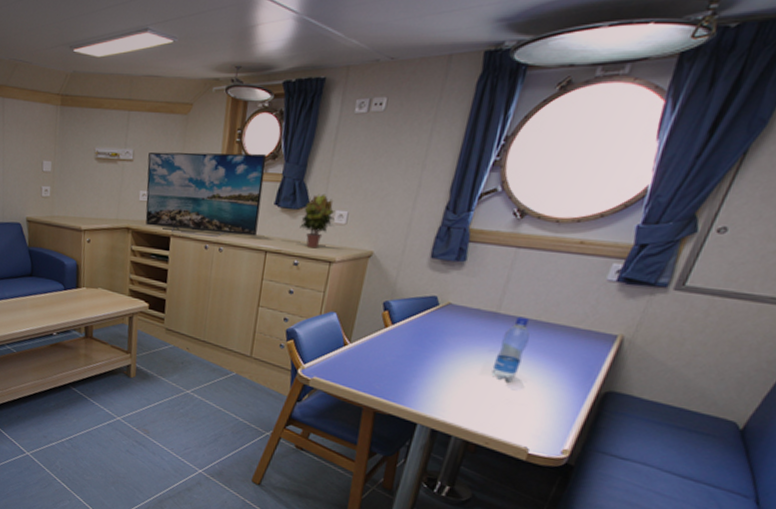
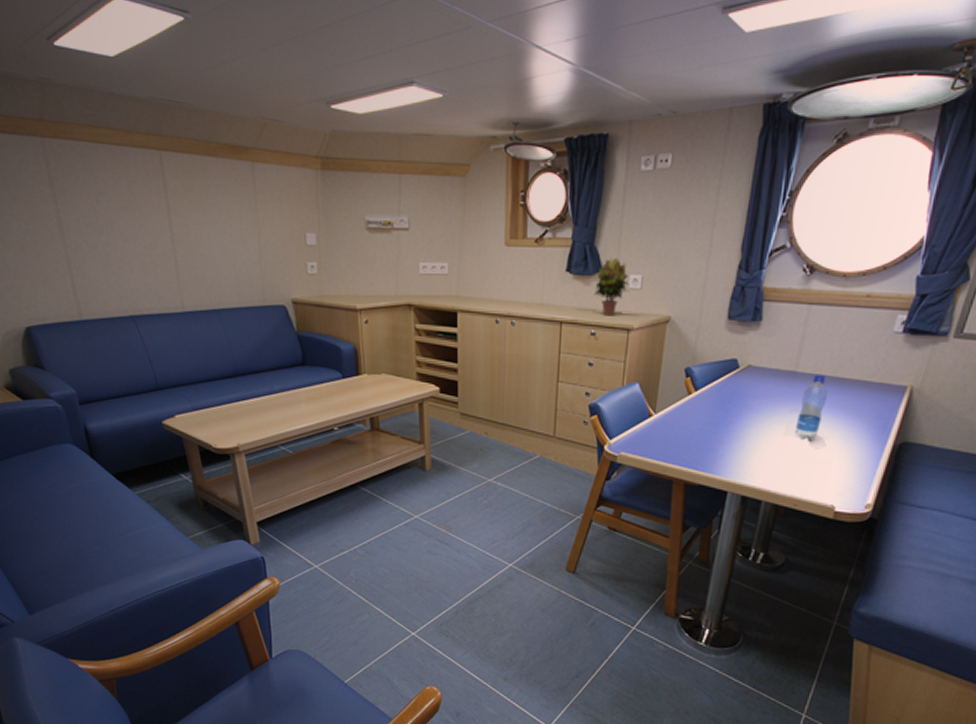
television: present [145,152,267,237] -> none [425,216,554,310]

